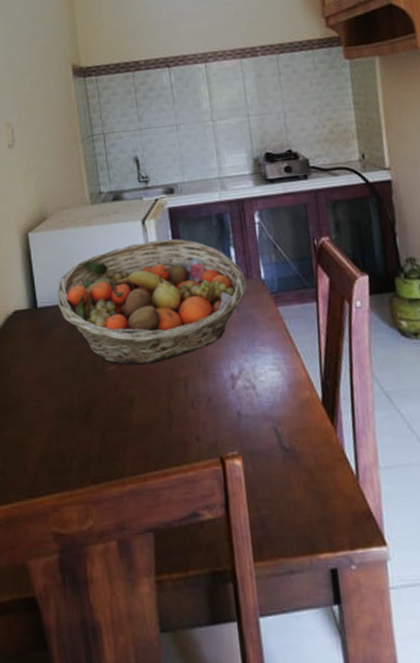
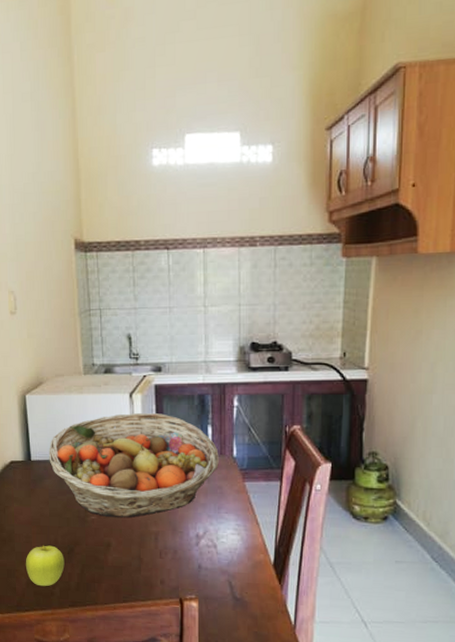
fruit: none [36,408,83,462] -> present [25,545,65,587]

